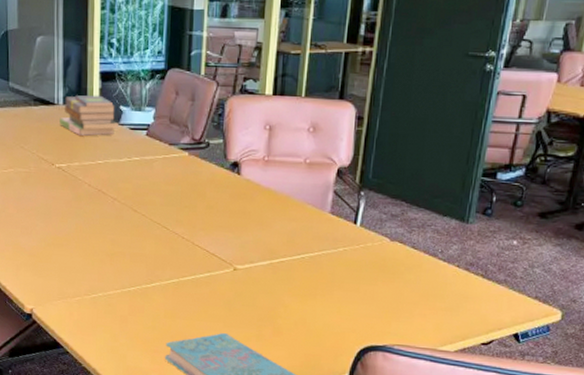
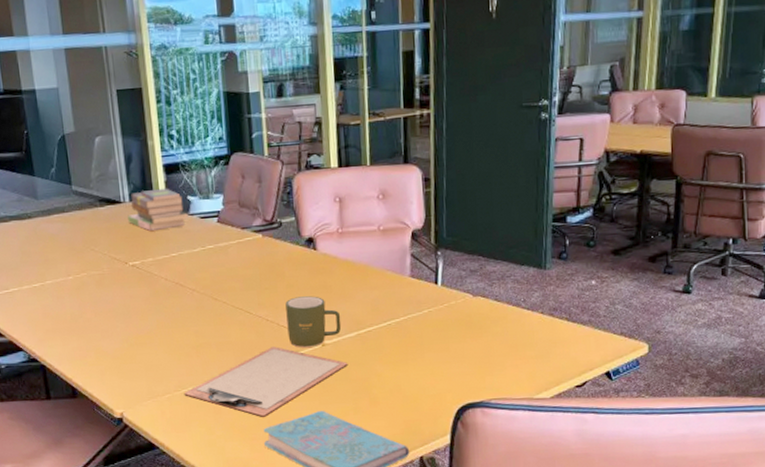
clipboard: none [93,264,257,332] -> present [184,347,348,417]
mug: none [201,219,256,271] -> present [285,296,342,349]

